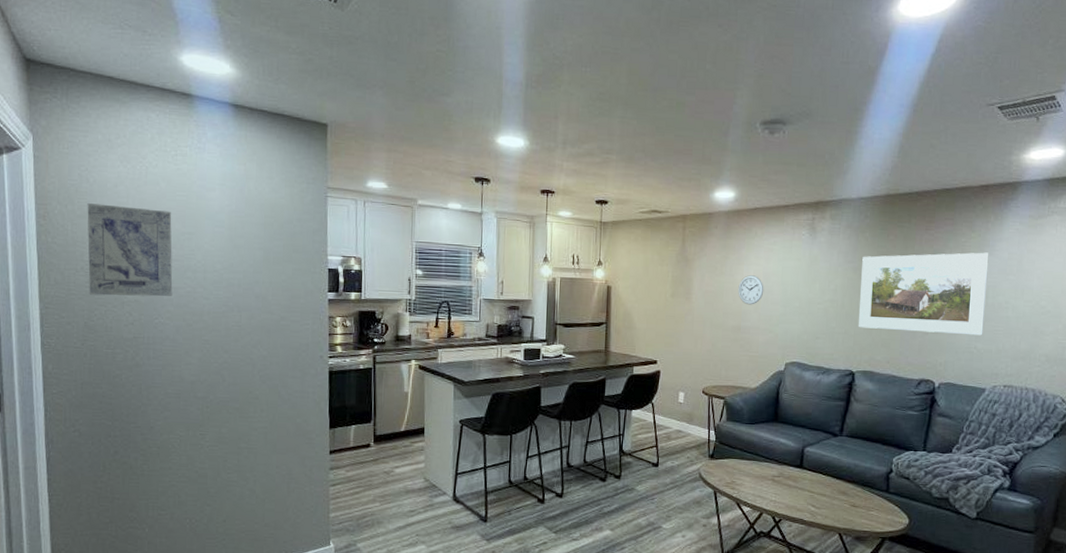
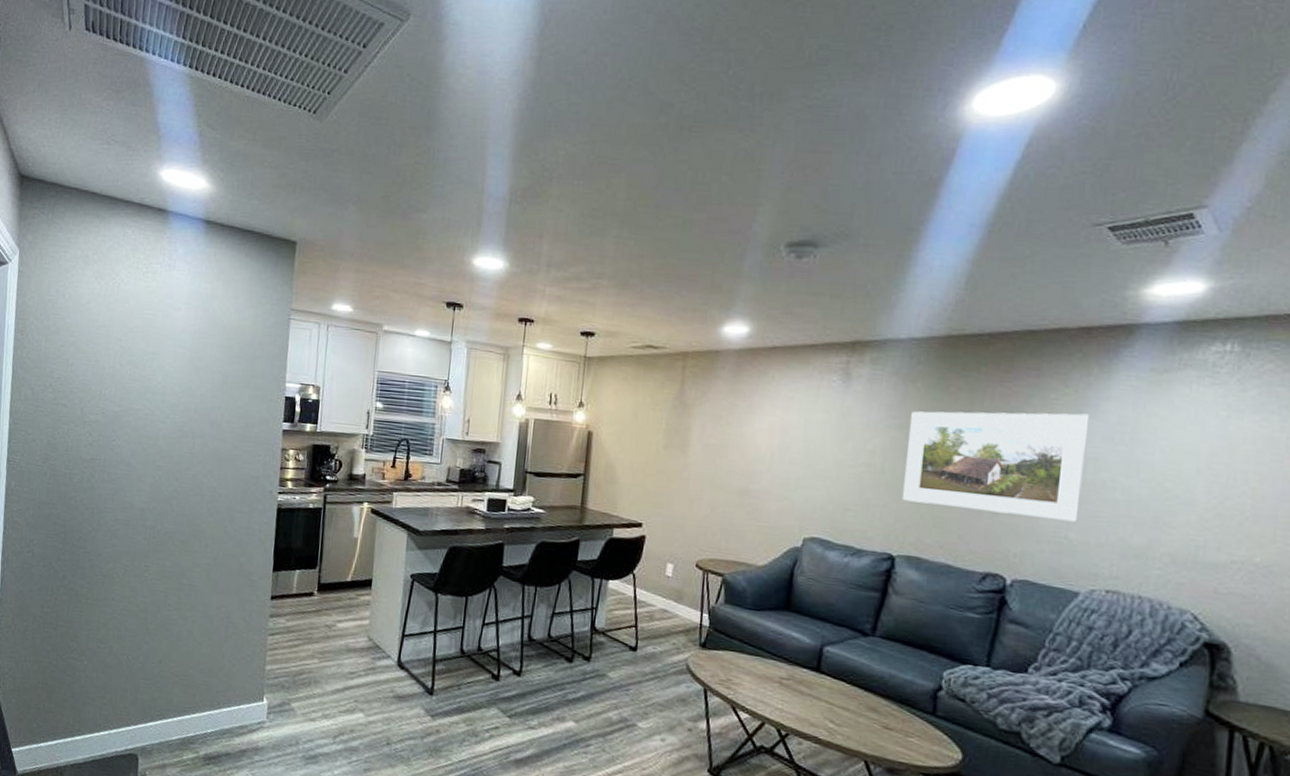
wall art: present [87,203,173,297] -> none [54,319,138,418]
wall clock: present [738,275,764,305] -> none [747,427,781,464]

